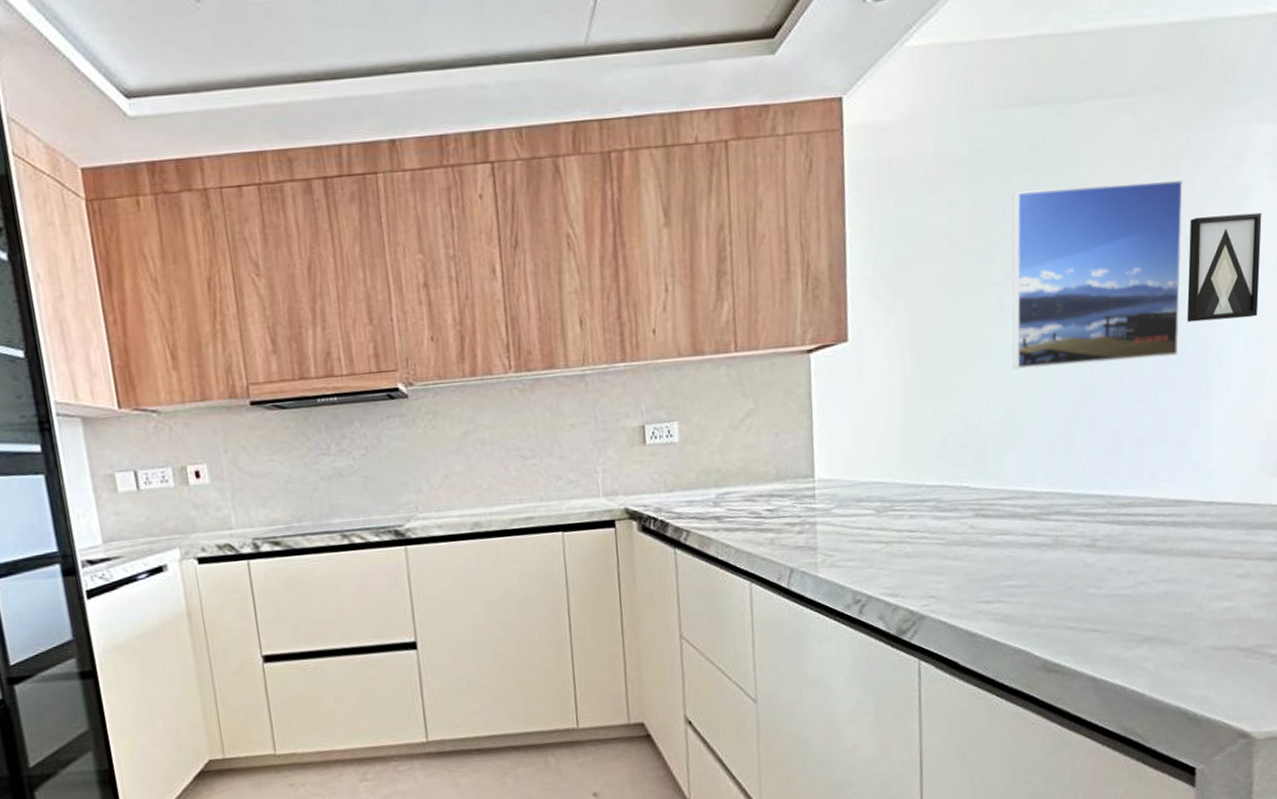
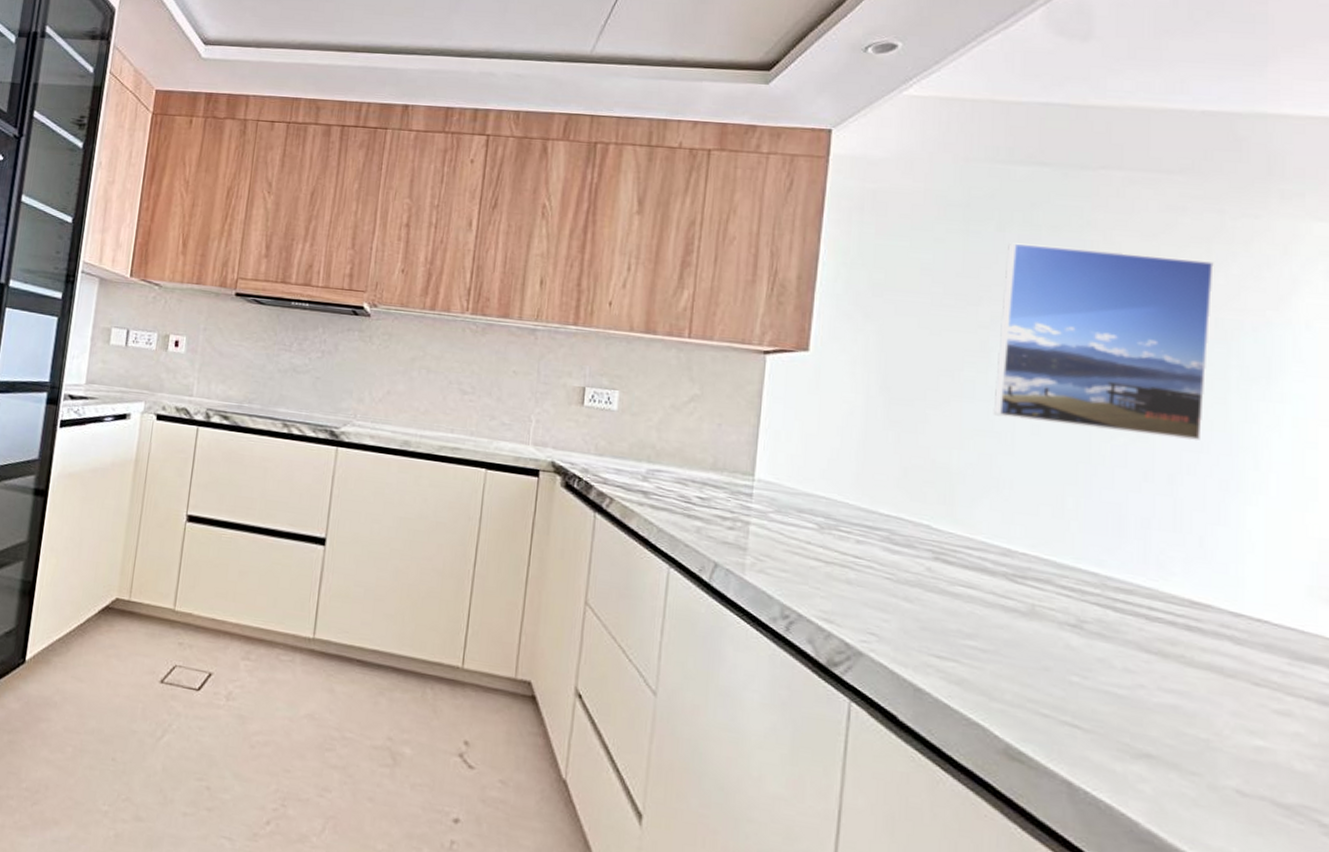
wall art: present [1187,212,1262,323] -> none [1214,301,1315,419]

